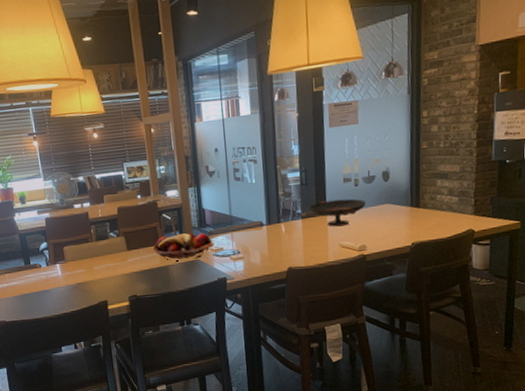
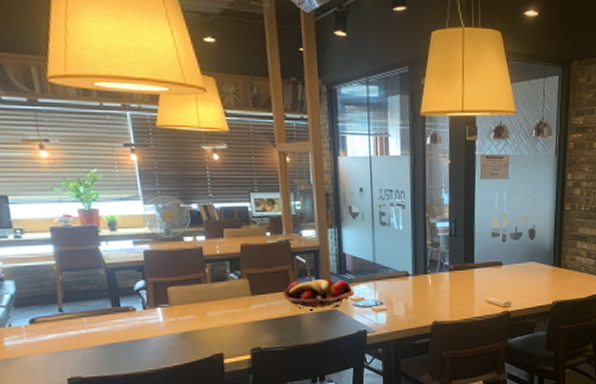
decorative bowl: present [308,198,366,227] -> none [456,254,512,282]

